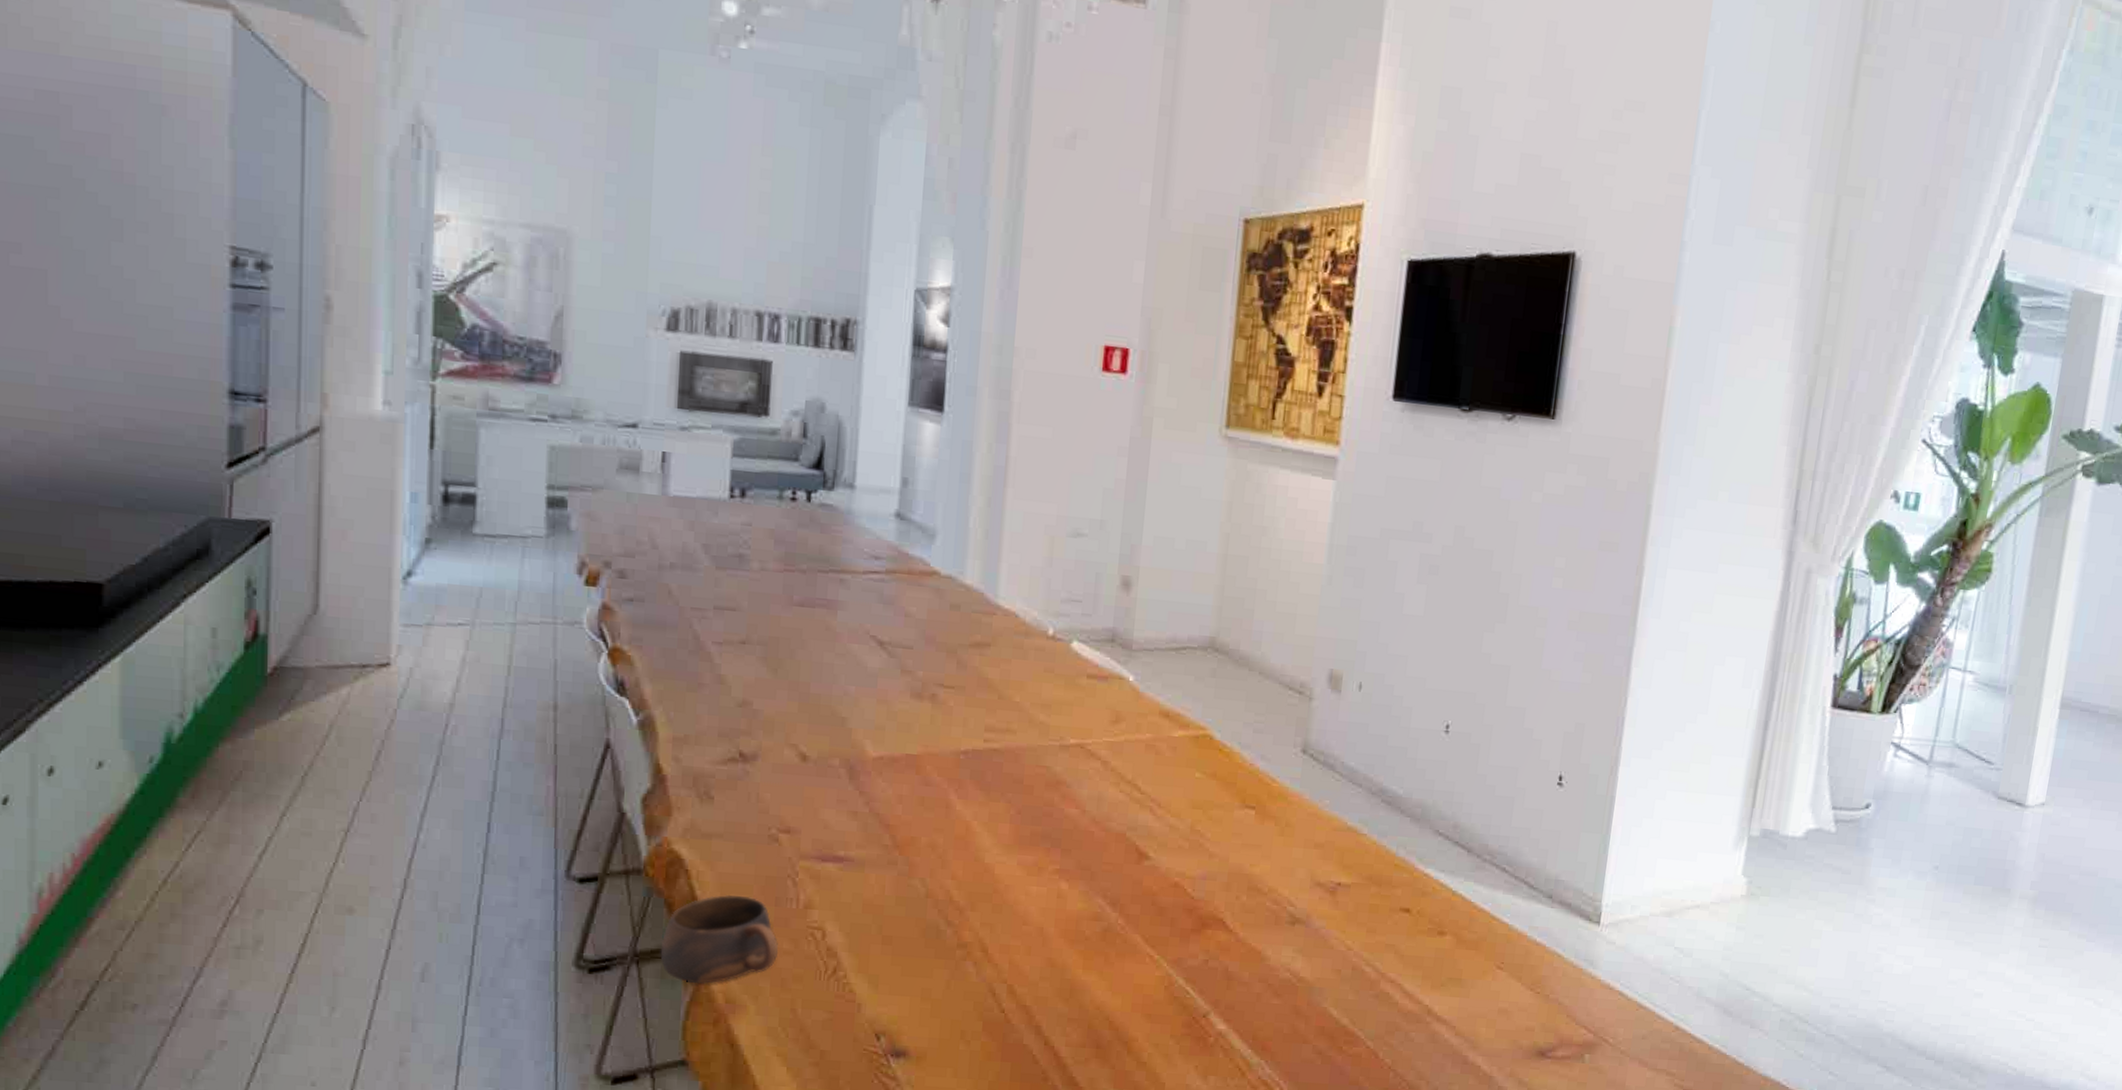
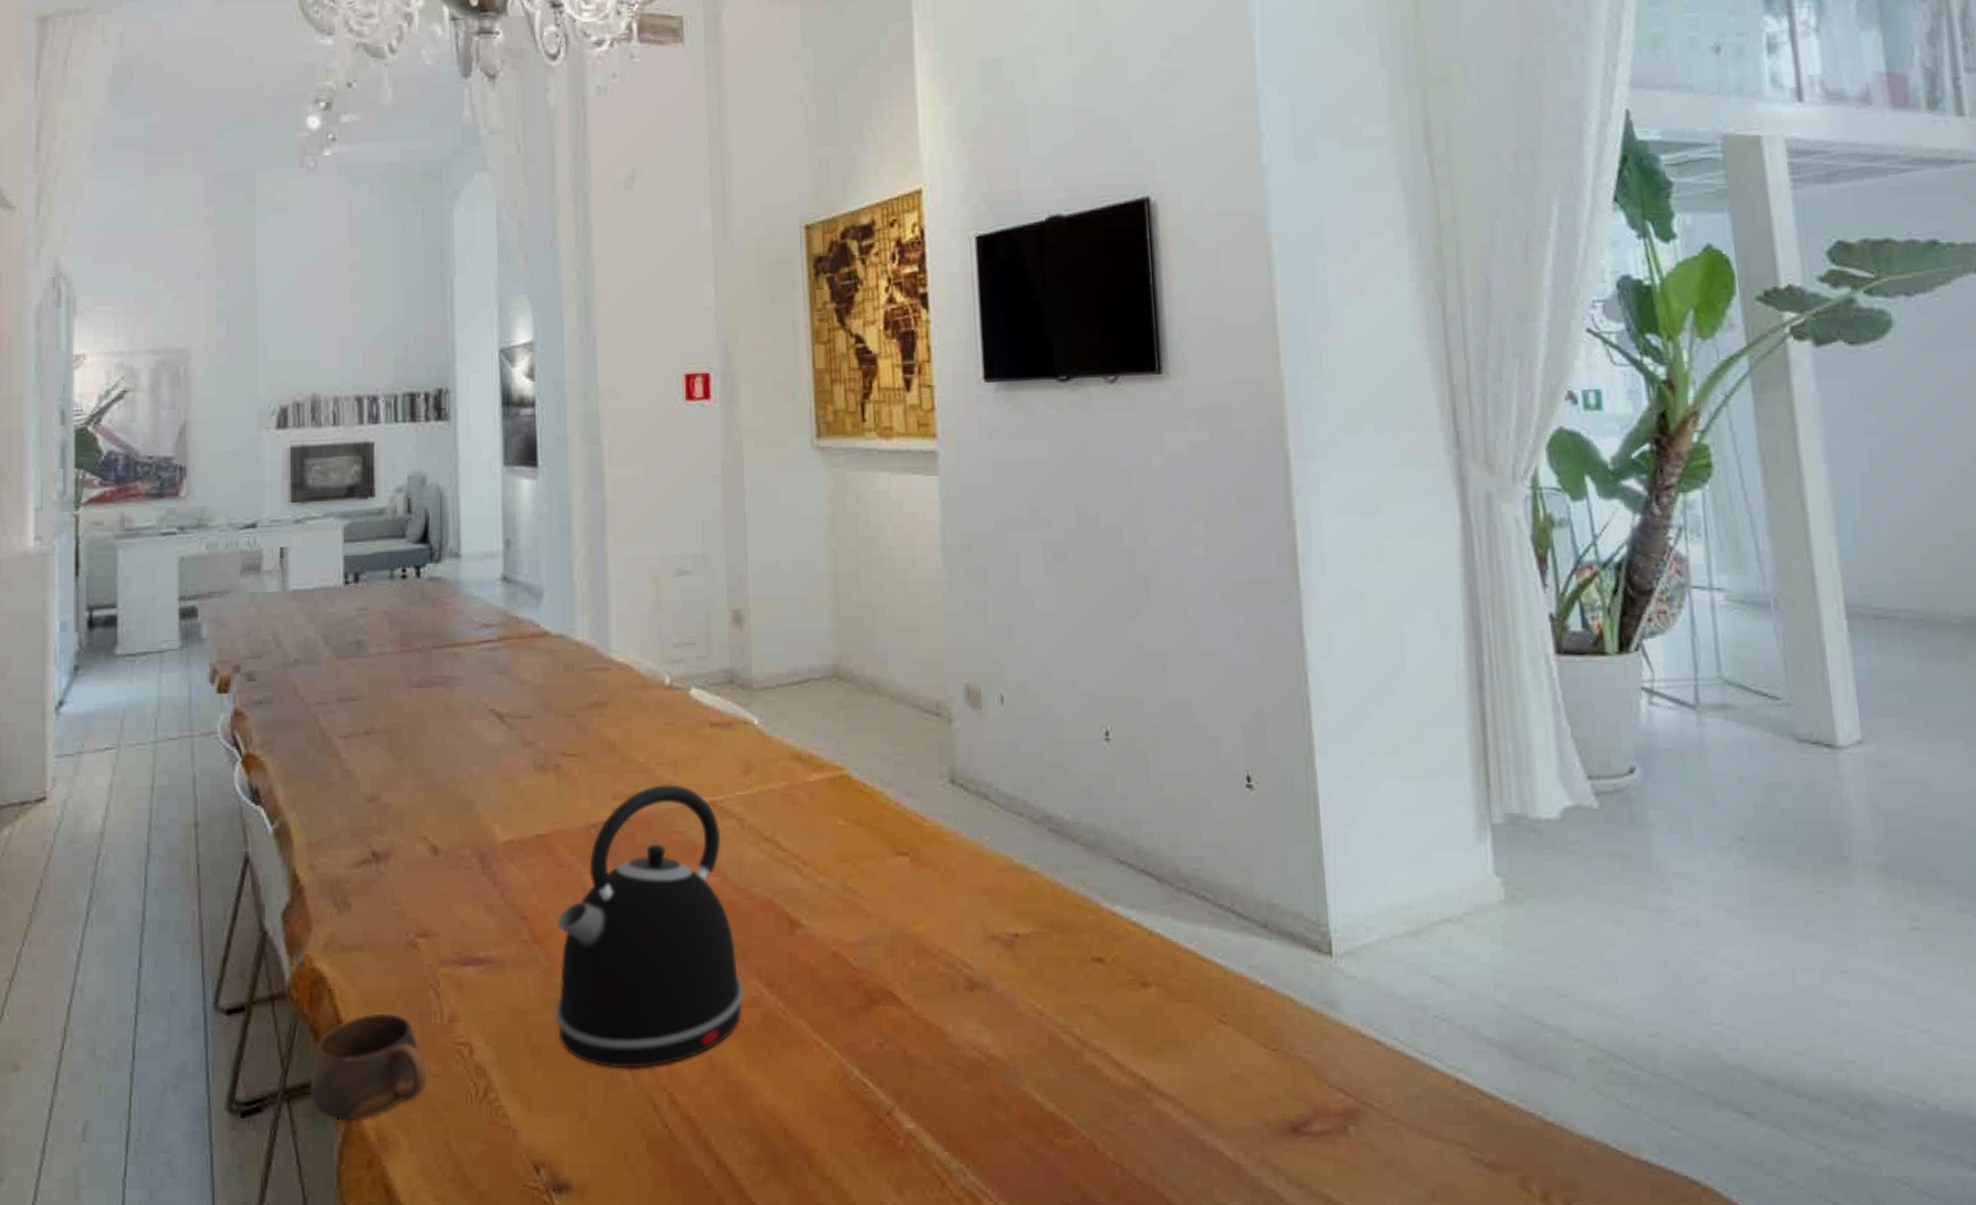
kettle: none [908,723,1088,962] -> present [555,784,743,1067]

